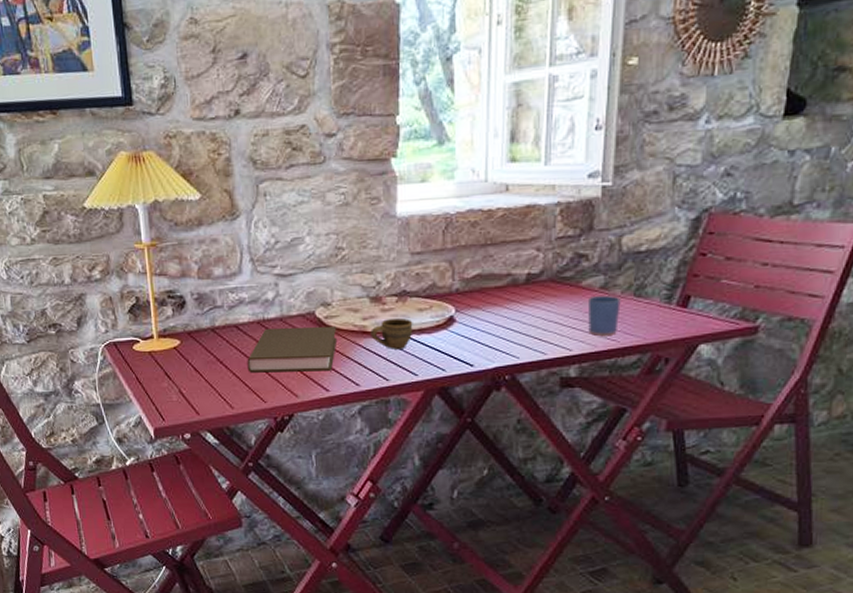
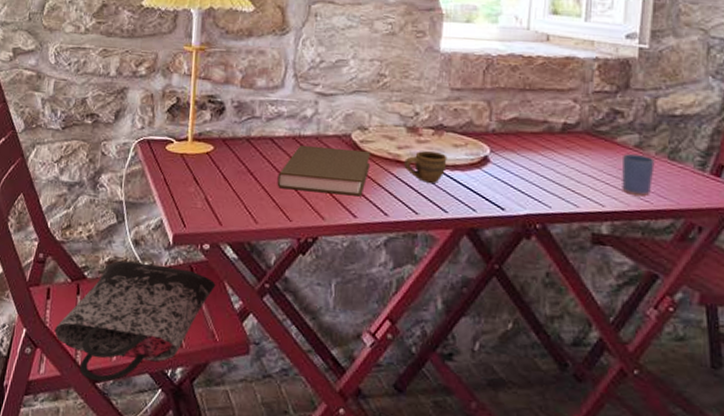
tote bag: none [57,458,202,567] -> present [54,260,216,382]

